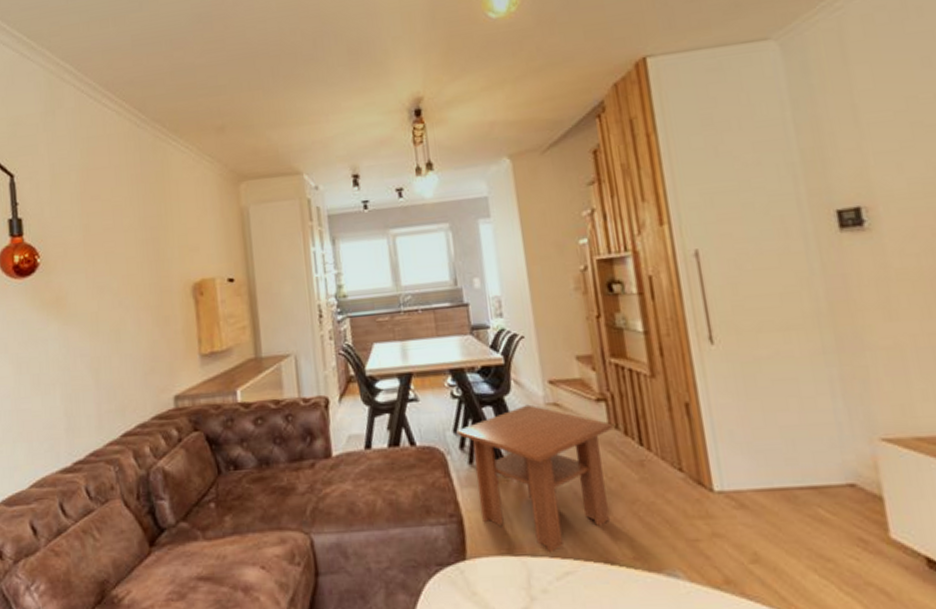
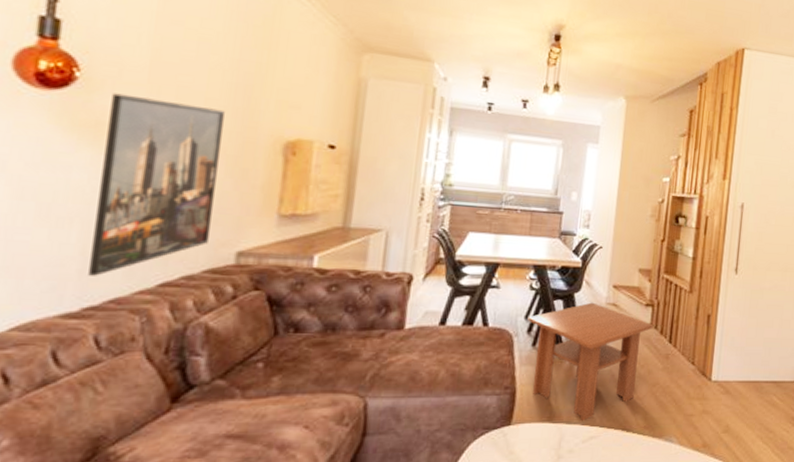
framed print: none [63,266,151,433] -> present [88,93,225,276]

